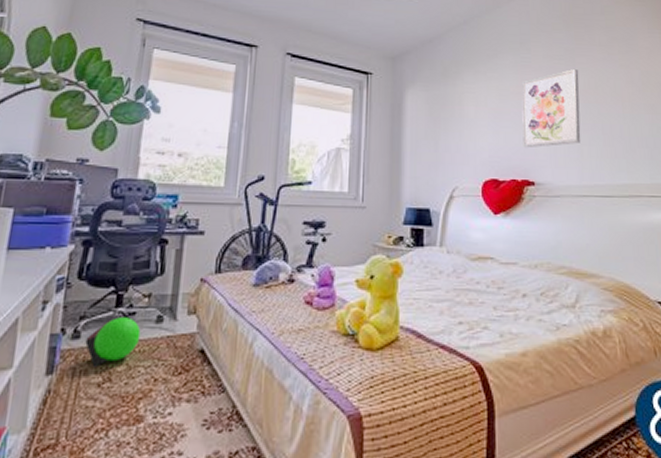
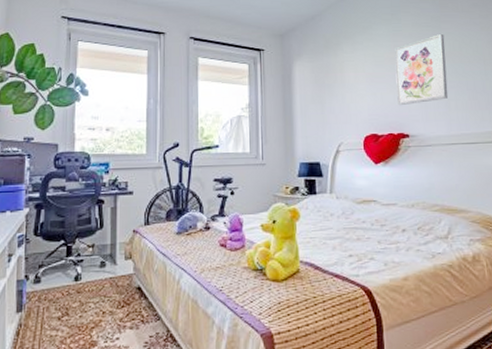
ball: present [85,317,141,367] -> none [45,264,89,305]

